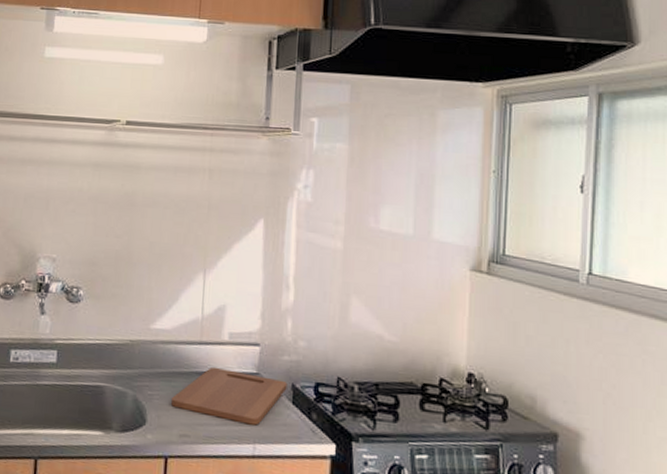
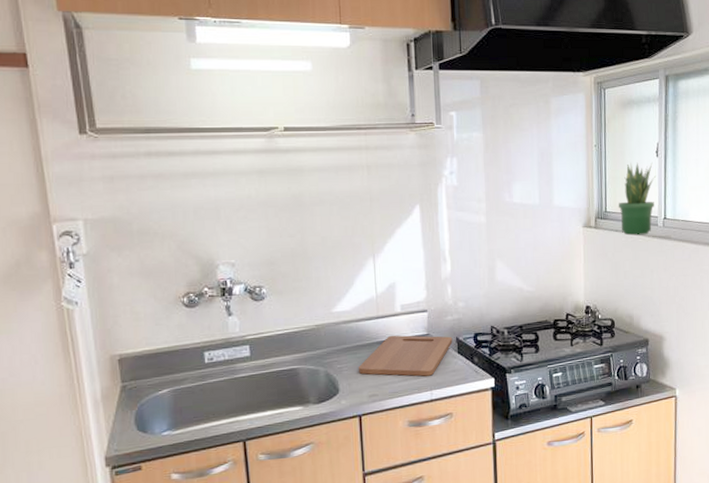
planter: none [521,197,578,292] -> present [618,162,655,236]

